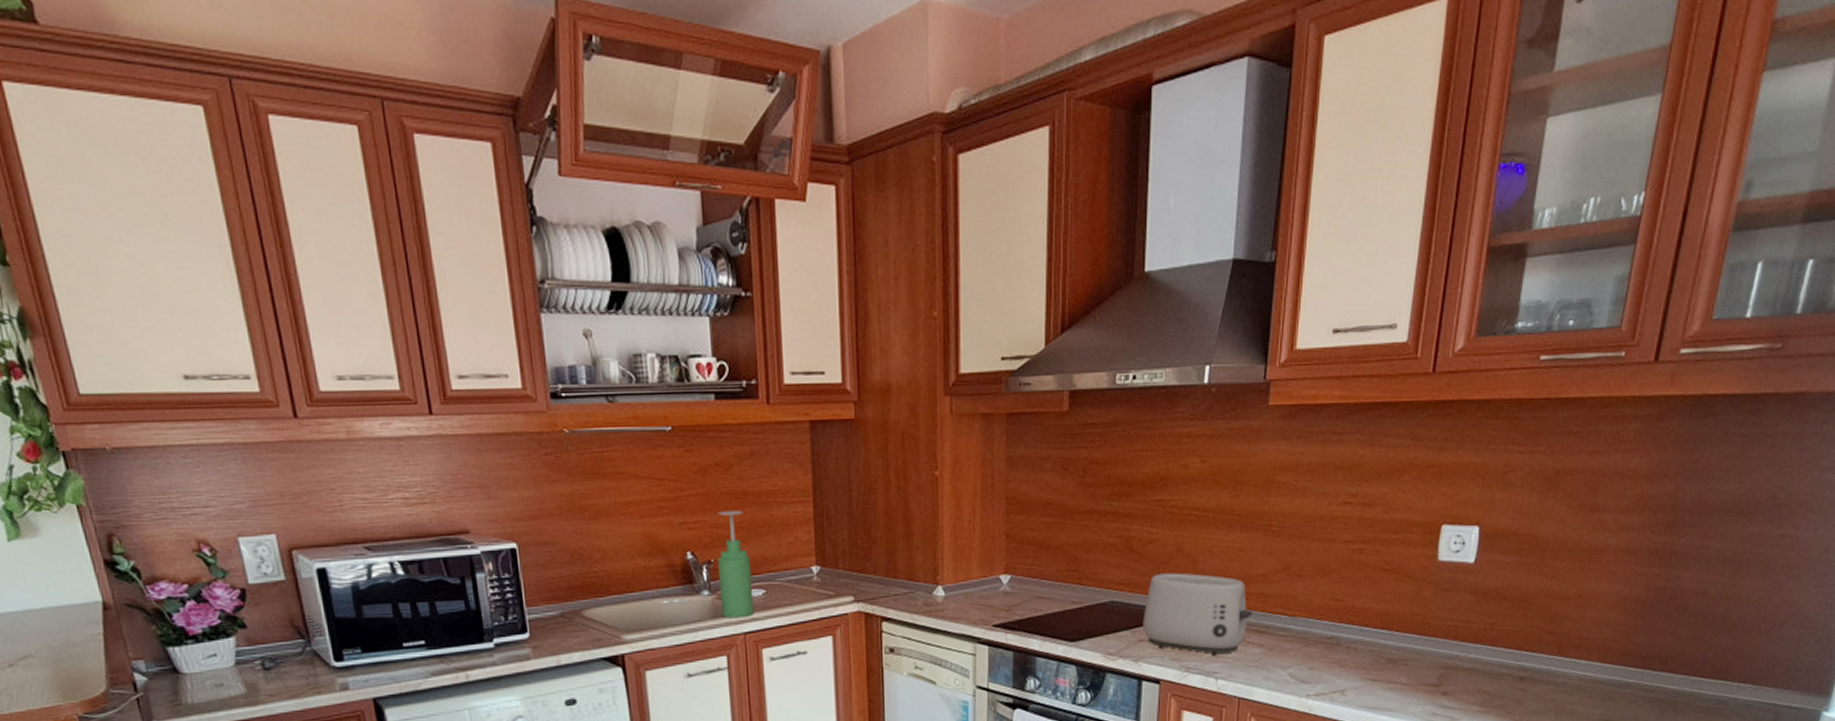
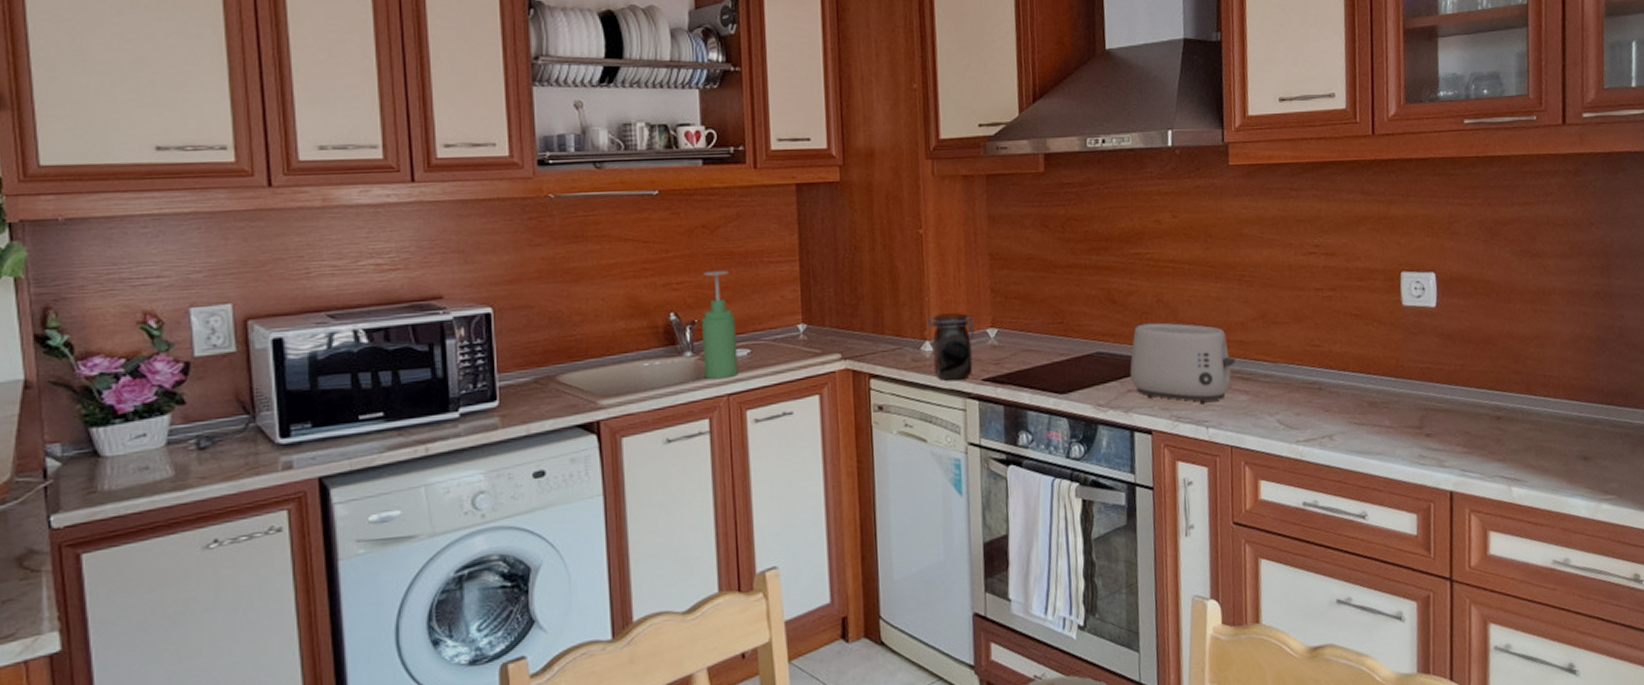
jar: none [940,557,988,626] -> present [927,312,975,381]

